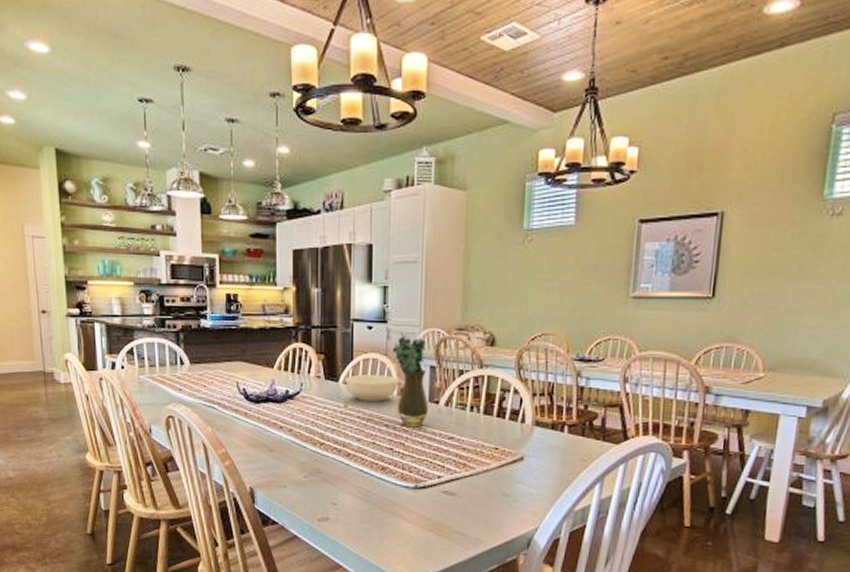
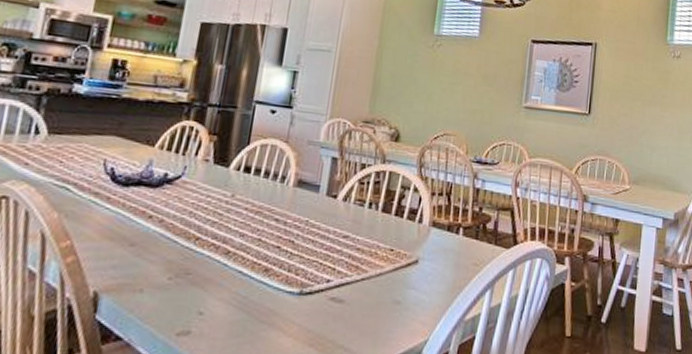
bowl: present [345,374,399,402] -> none [236,161,297,192]
vase: present [392,332,429,428] -> none [291,119,330,224]

